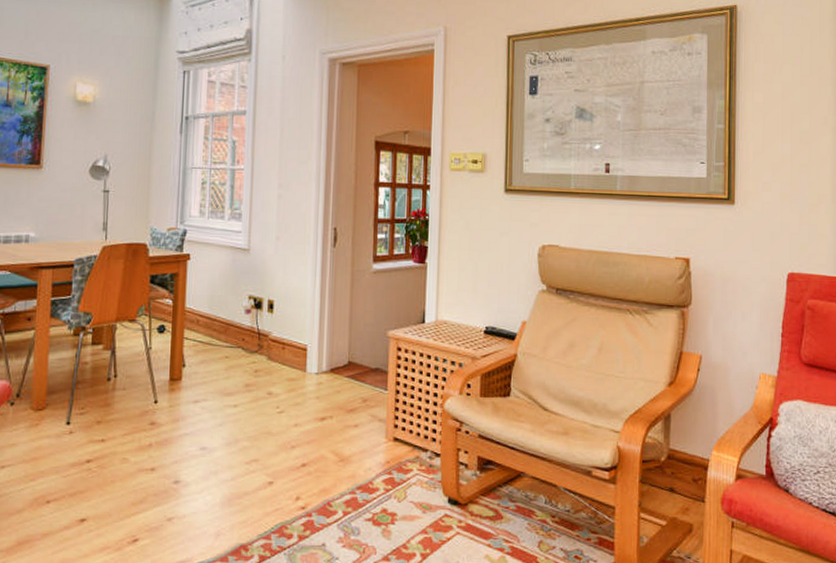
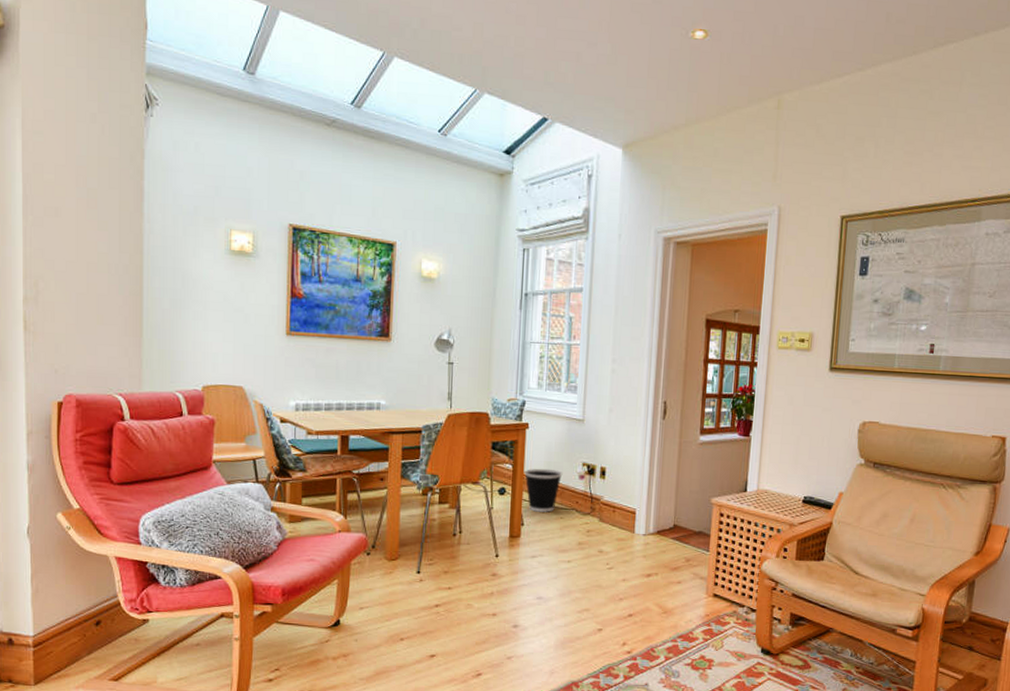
wastebasket: none [186,303,228,351] -> present [524,468,563,512]

